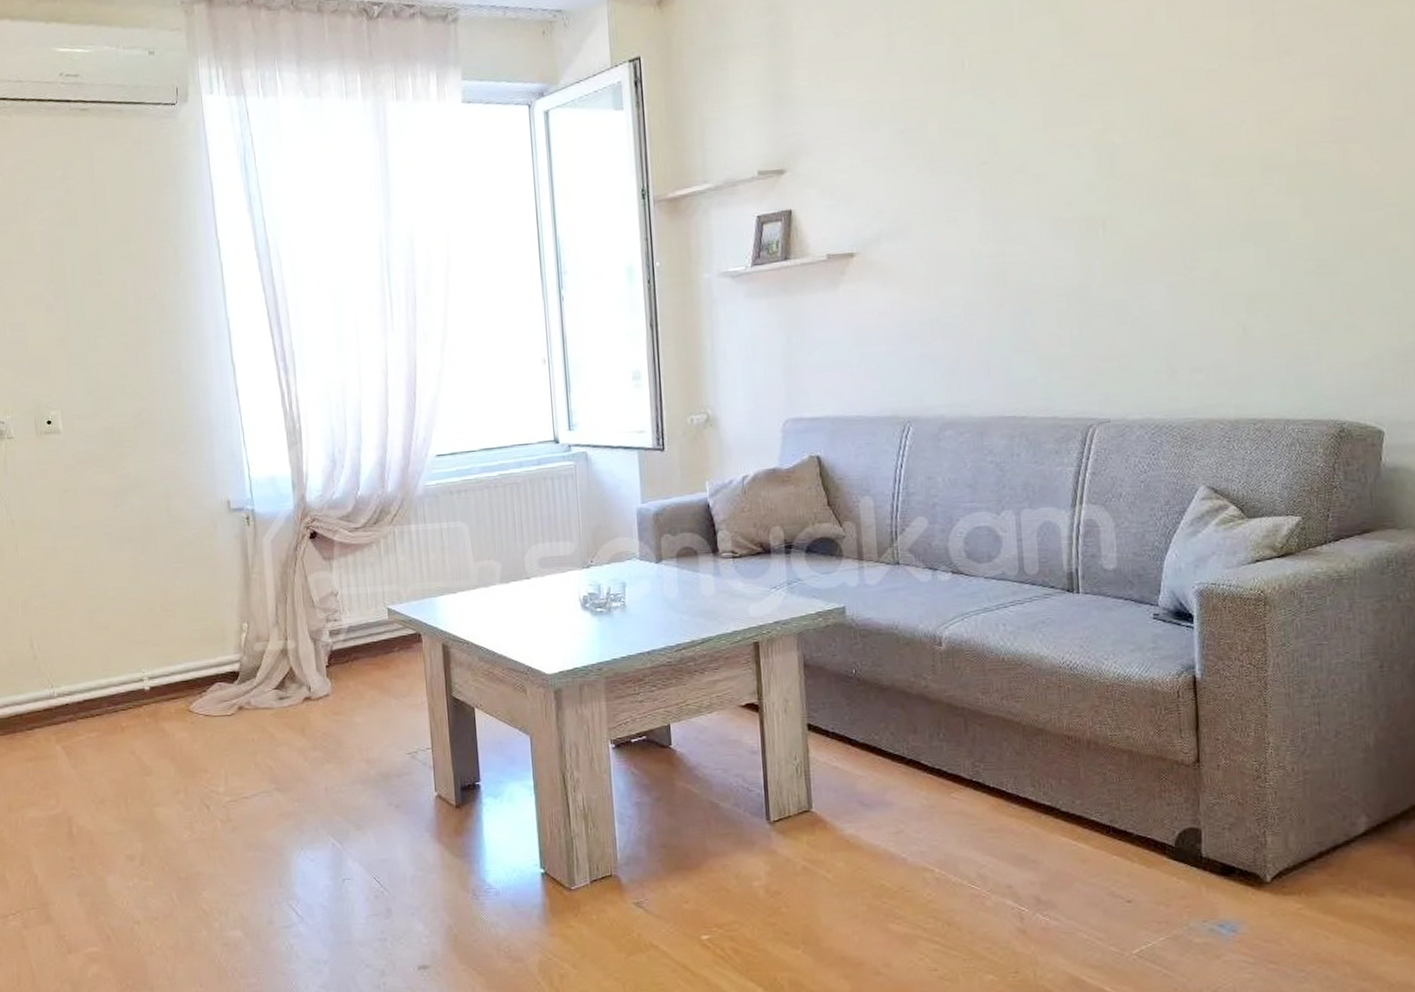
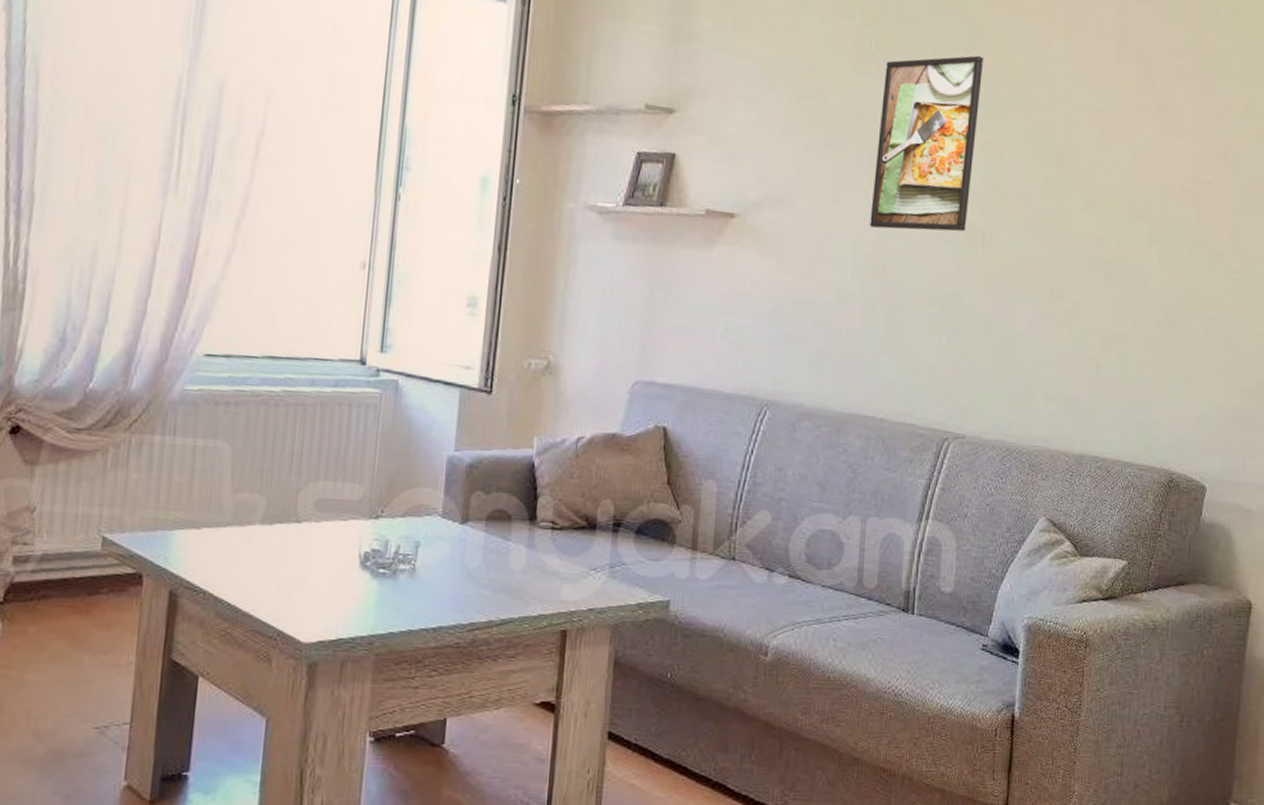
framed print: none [981,47,1085,239] -> present [869,55,983,232]

